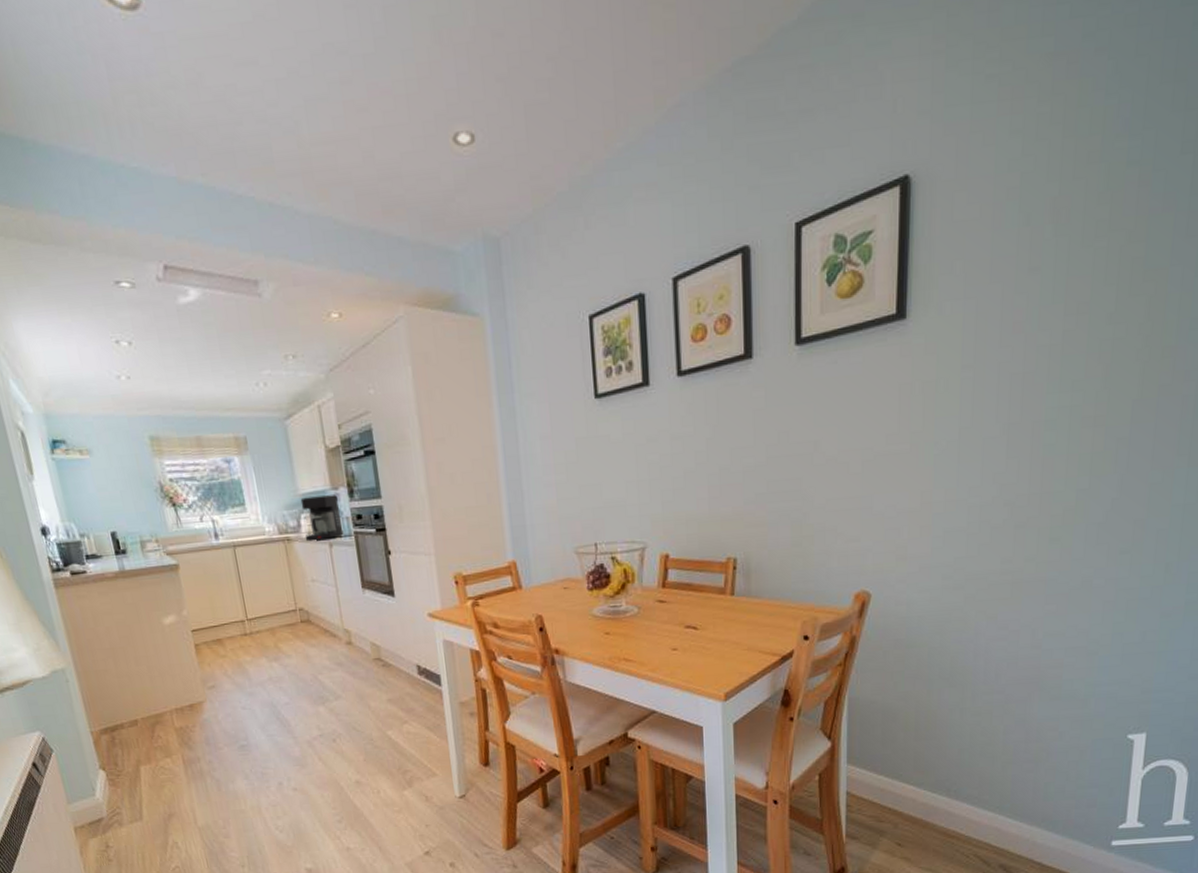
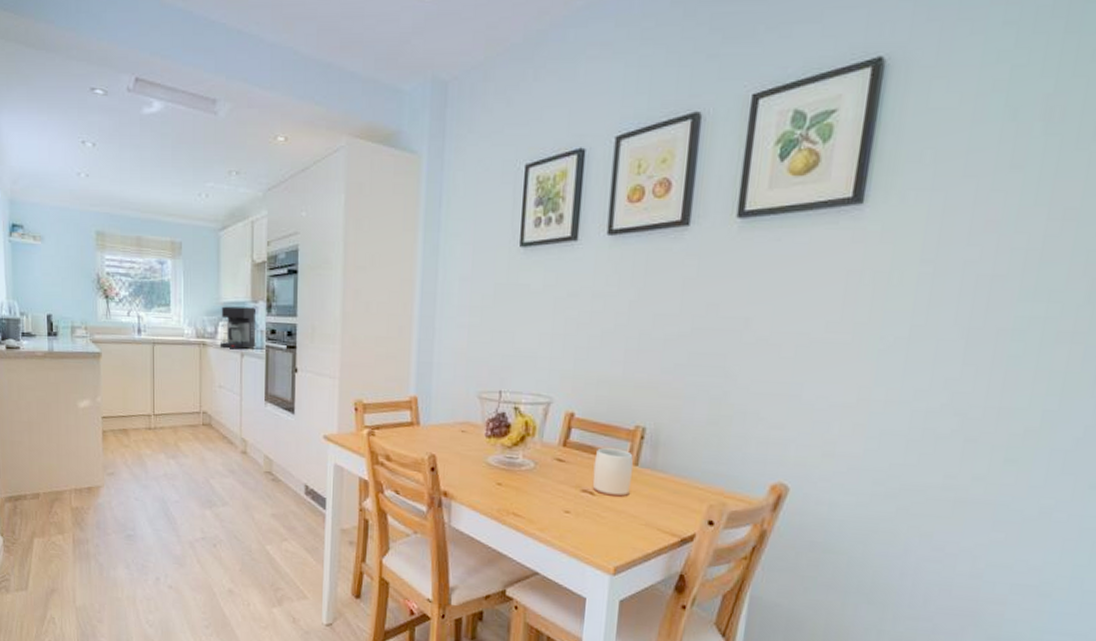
mug: none [693,582,731,628] -> present [592,448,634,497]

